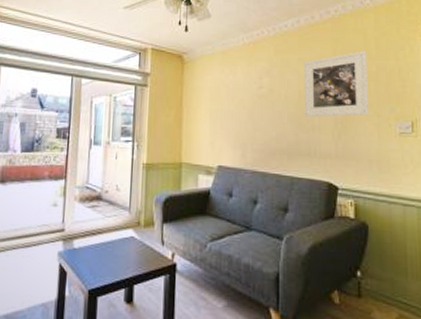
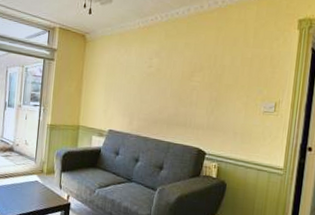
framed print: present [304,51,368,118] -> none [185,39,245,96]

